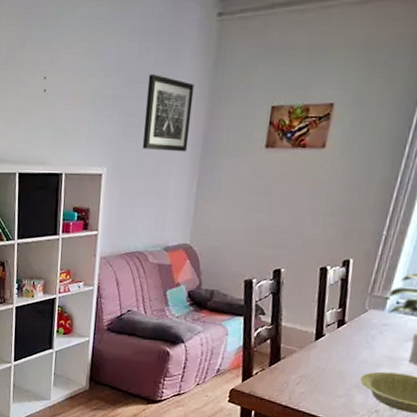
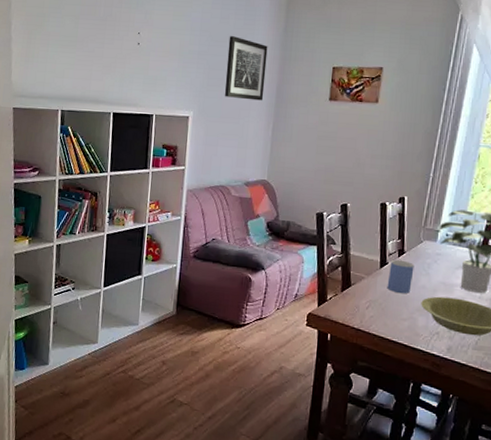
mug: none [321,331,356,369] -> present [387,259,414,294]

